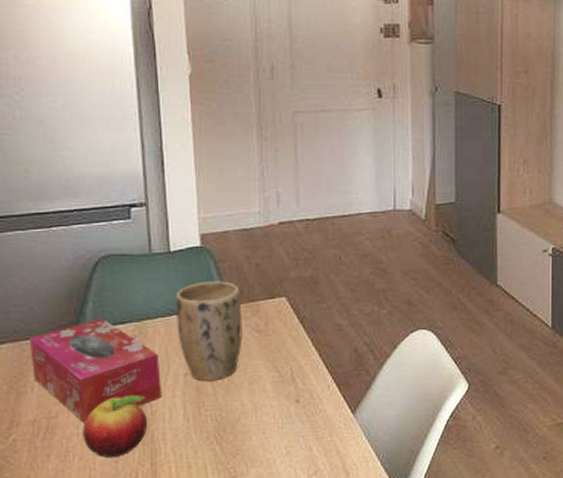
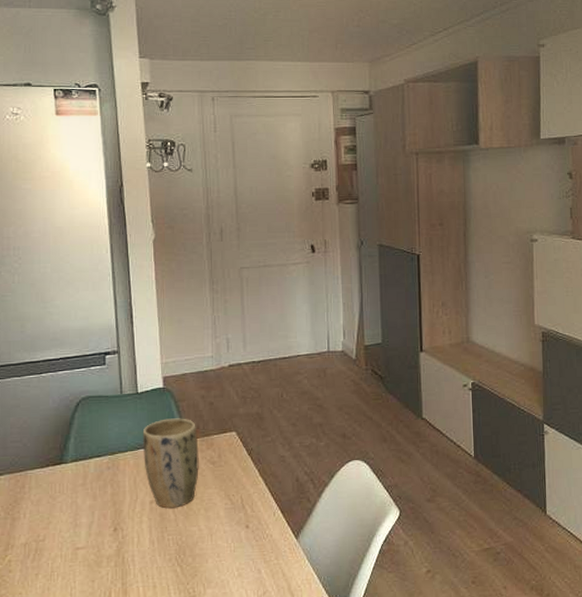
tissue box: present [29,318,161,424] -> none [22,452,131,547]
fruit: present [83,395,148,458] -> none [65,520,120,577]

